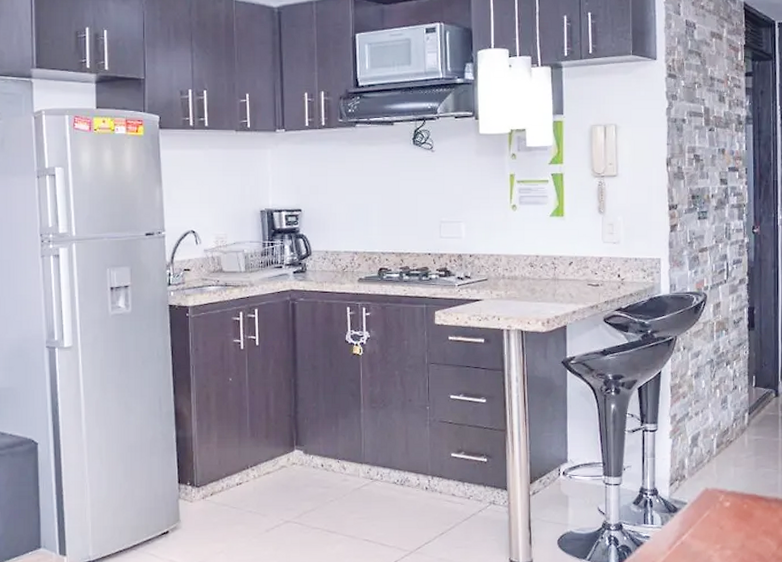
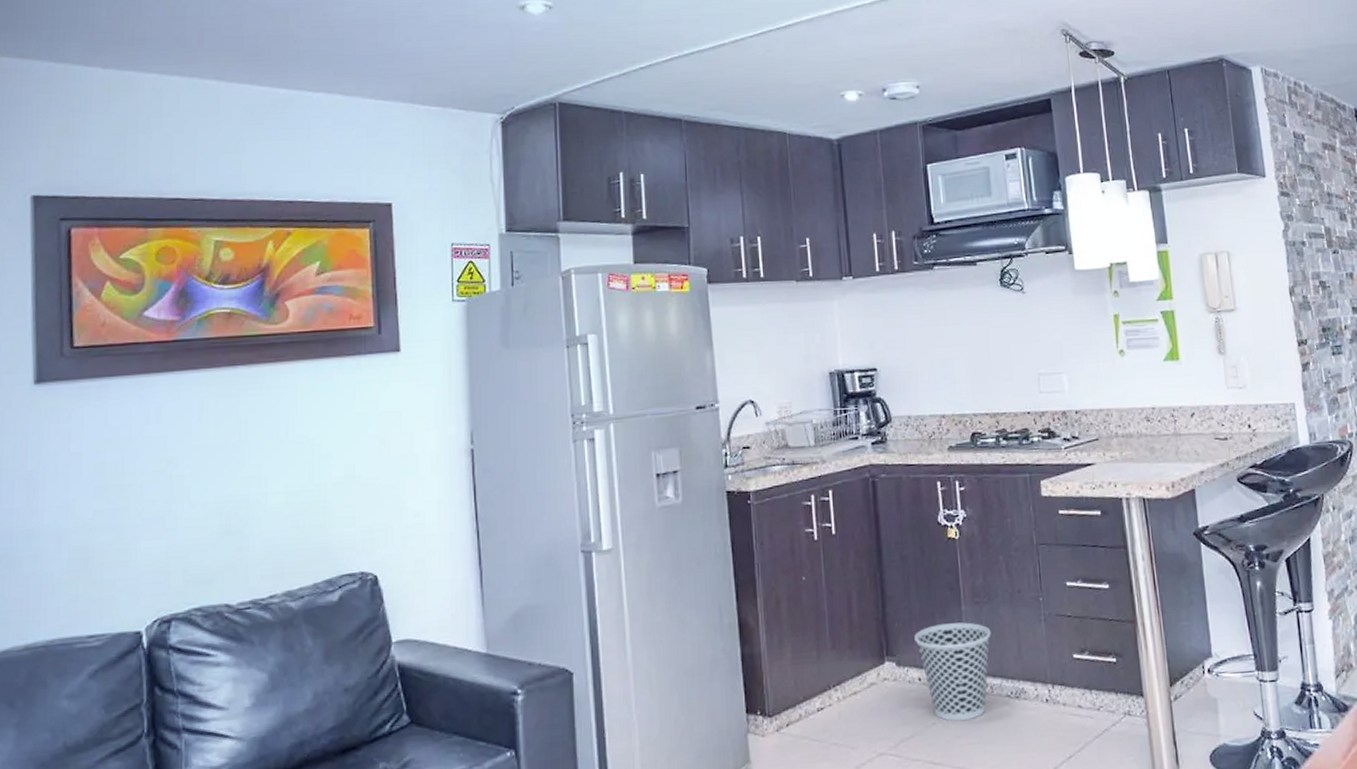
wastebasket: none [320,423,384,500] -> present [914,622,991,722]

